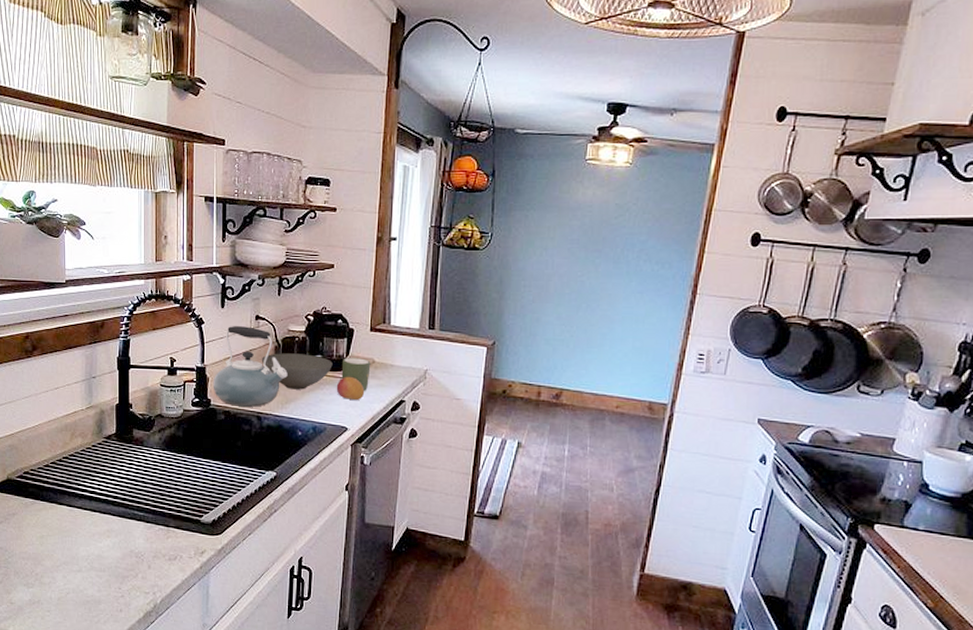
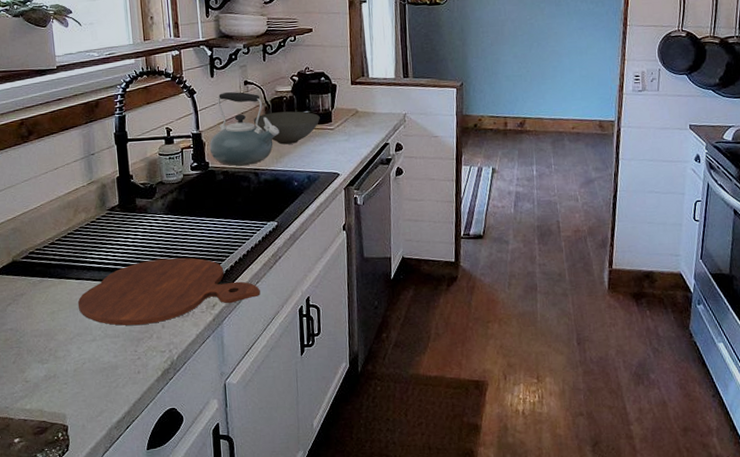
cutting board: none [67,495,252,562] -> present [77,257,260,326]
fruit: present [336,376,365,400] -> none [325,126,352,148]
mug: present [341,358,371,392] -> none [328,109,355,140]

